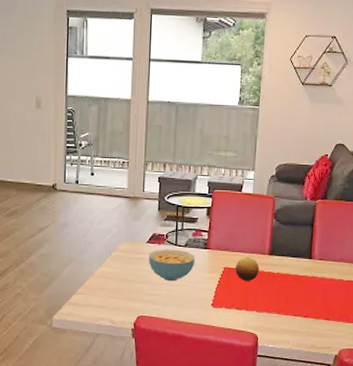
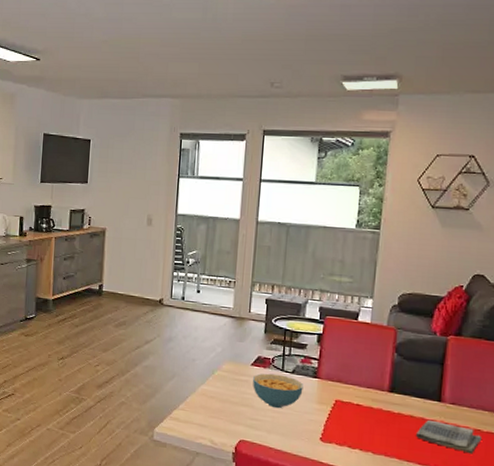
fruit: present [236,257,260,281] -> none [349,391,377,418]
dish towel: none [292,275,344,301] -> present [416,419,483,454]

